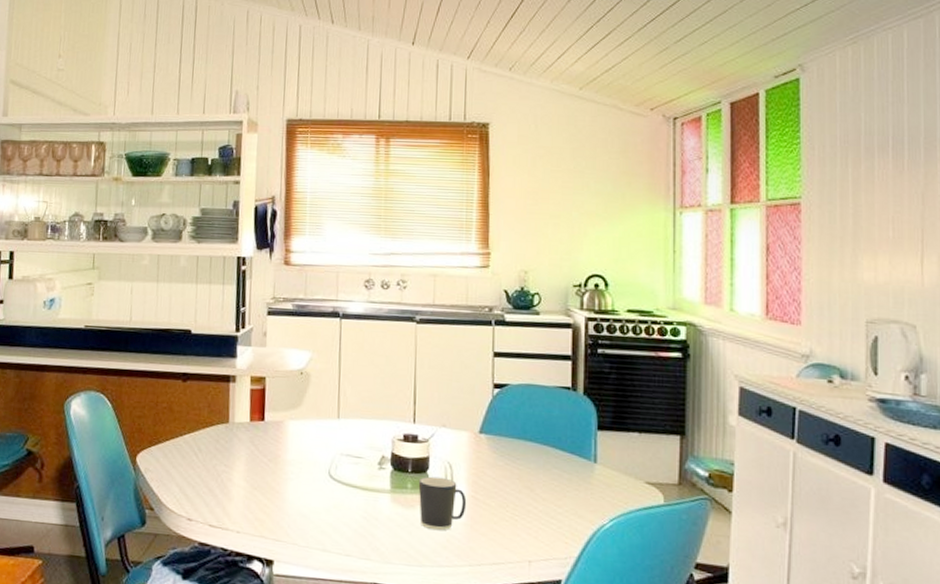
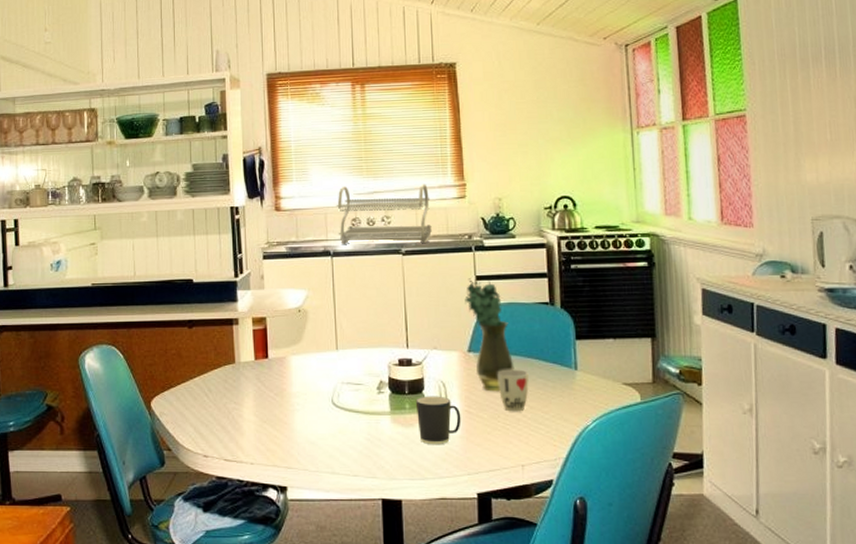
dish rack: none [349,244,451,313] -> present [336,184,432,244]
vase: none [480,354,529,479] -> present [465,278,515,392]
cup: none [509,455,543,503] -> present [497,369,529,412]

